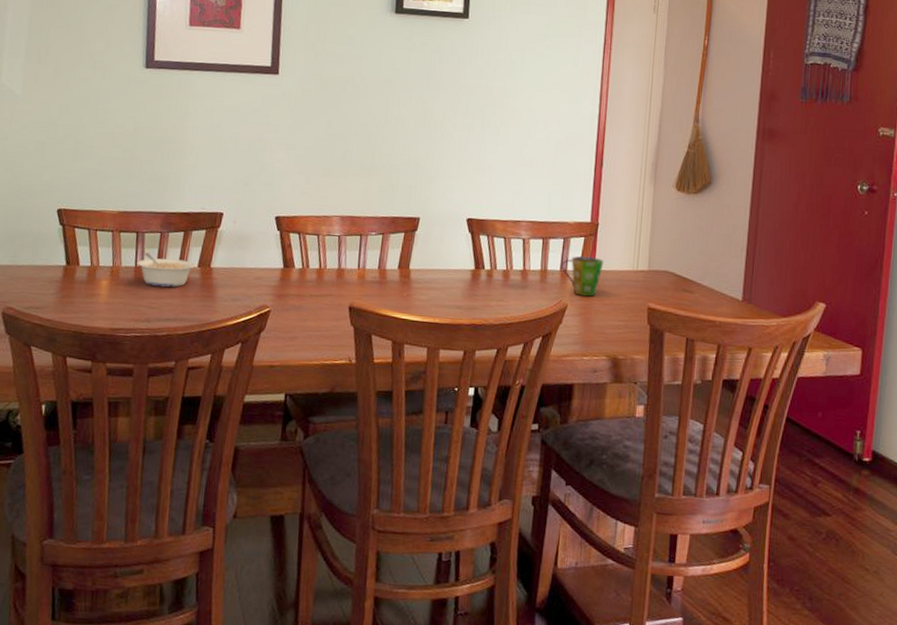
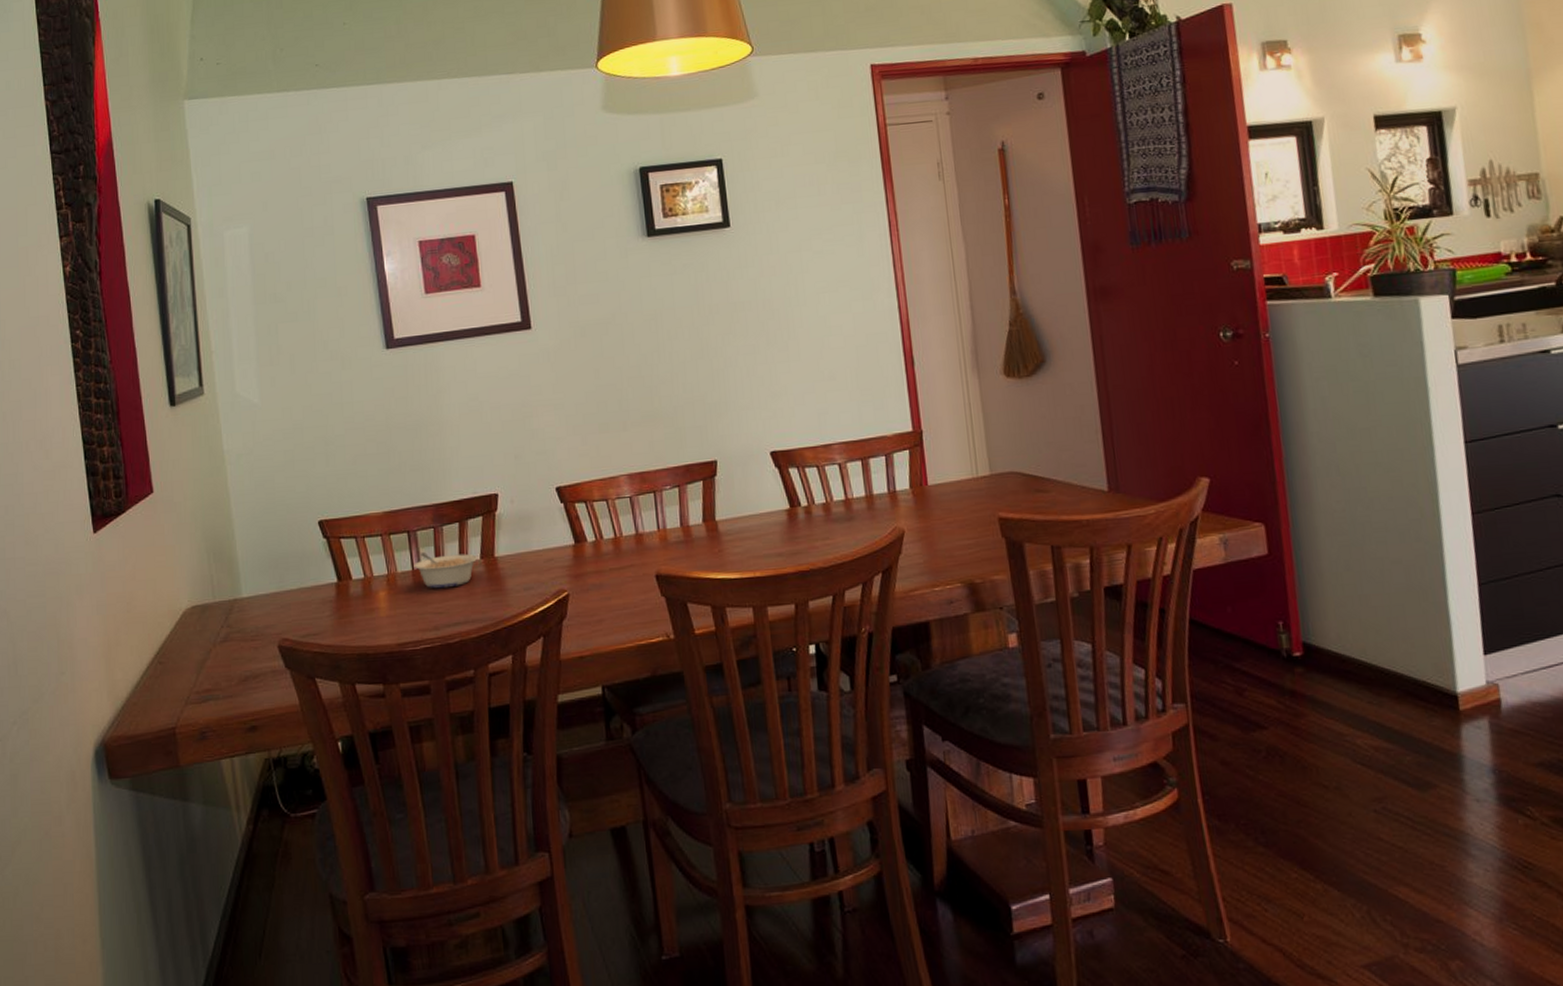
cup: present [561,256,604,297] -> none [888,470,938,518]

